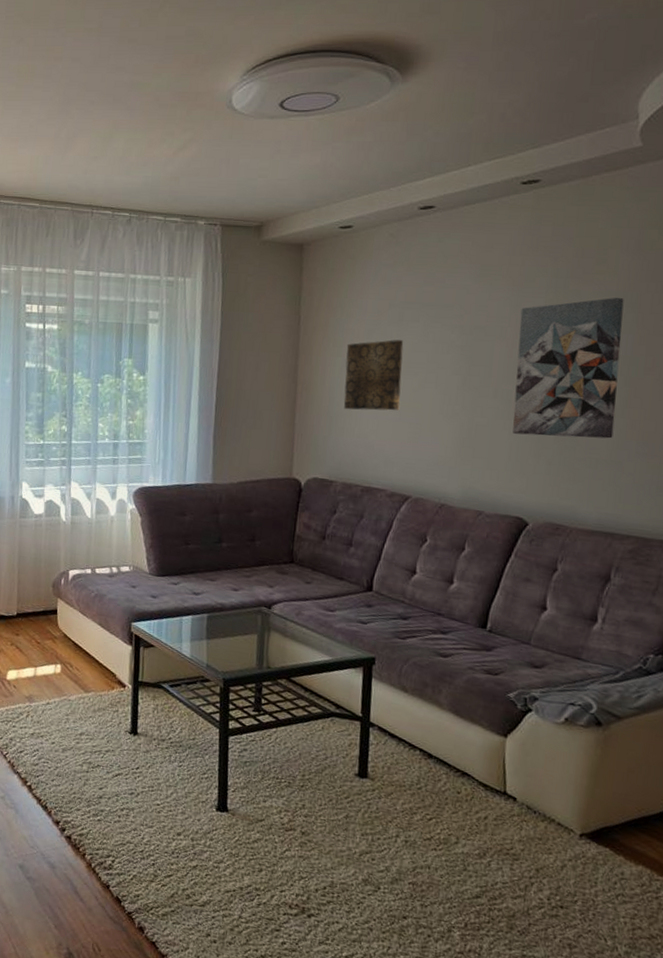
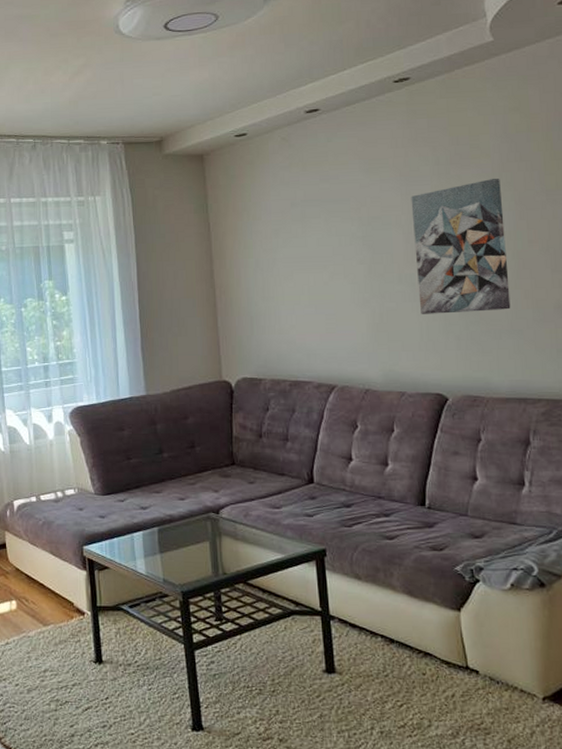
wall art: present [343,340,404,411] -> none [256,237,315,309]

